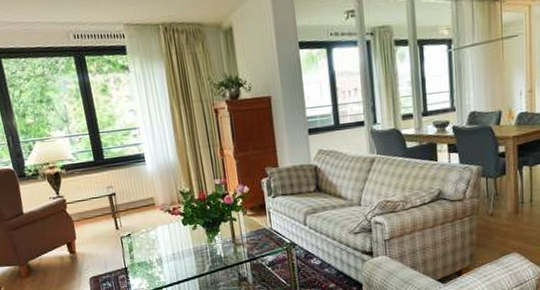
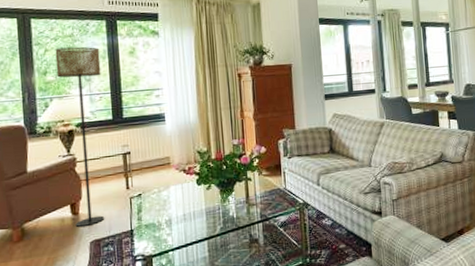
floor lamp: none [29,86,99,264] -> present [55,46,104,227]

